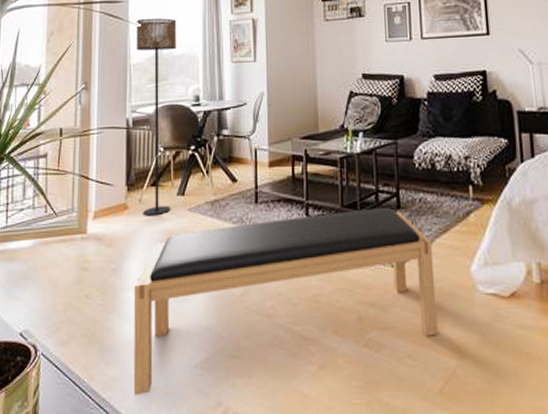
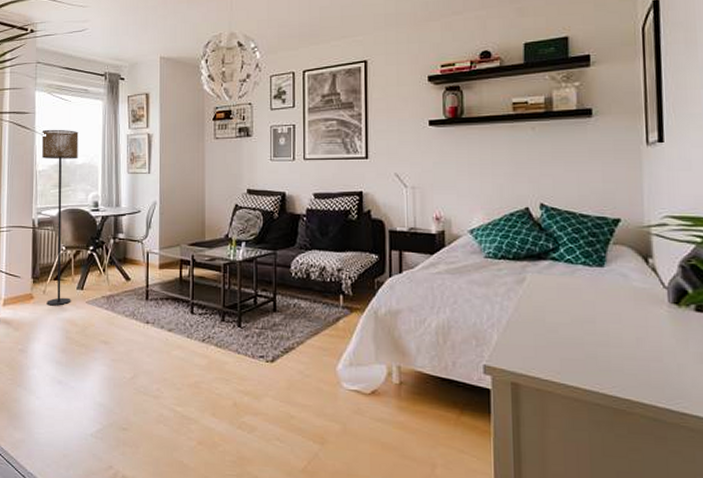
bench: present [133,207,438,396] -> none [37,309,304,456]

